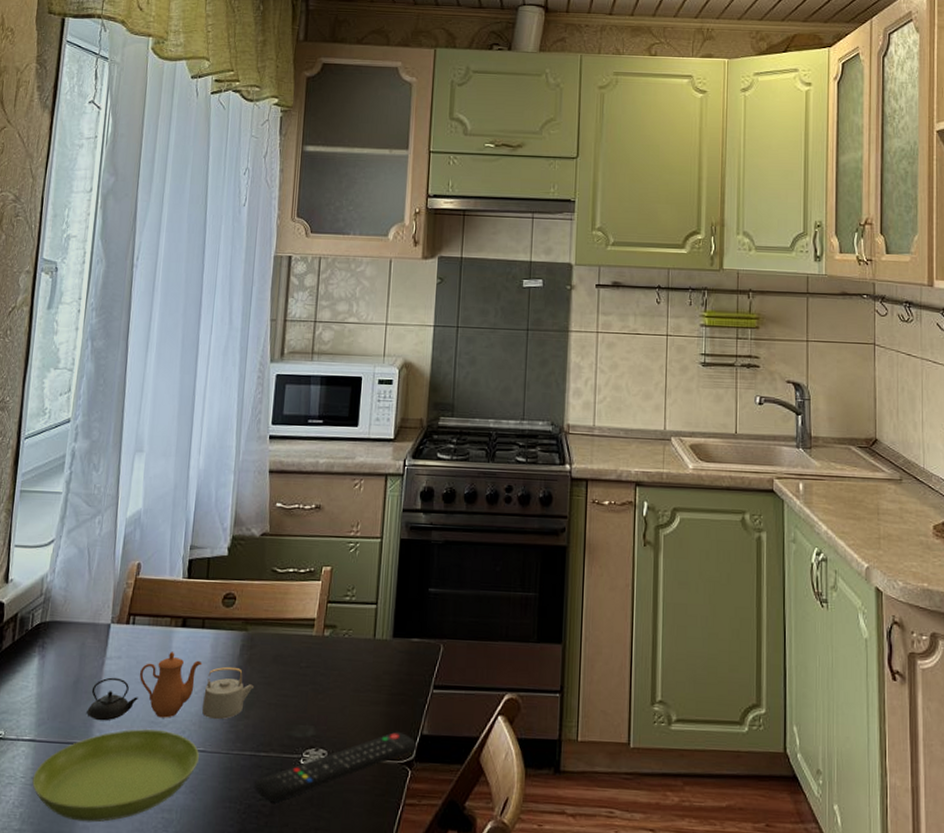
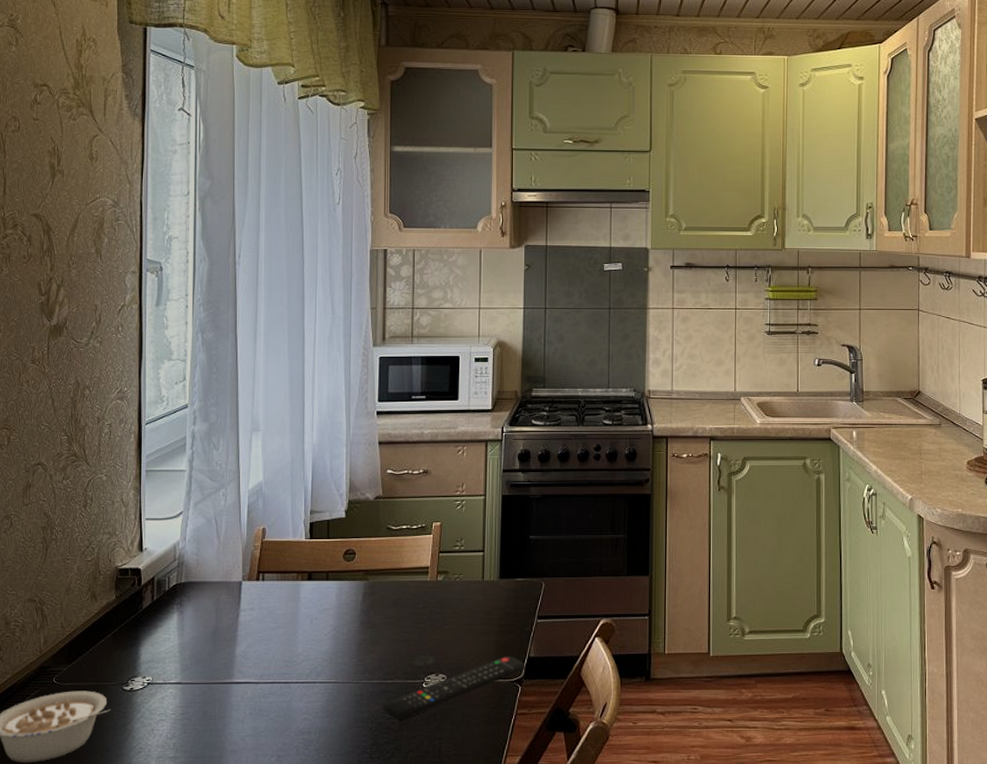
saucer: present [32,729,199,823] -> none [182,668,332,747]
teapot: present [87,652,254,721] -> none [227,602,377,663]

